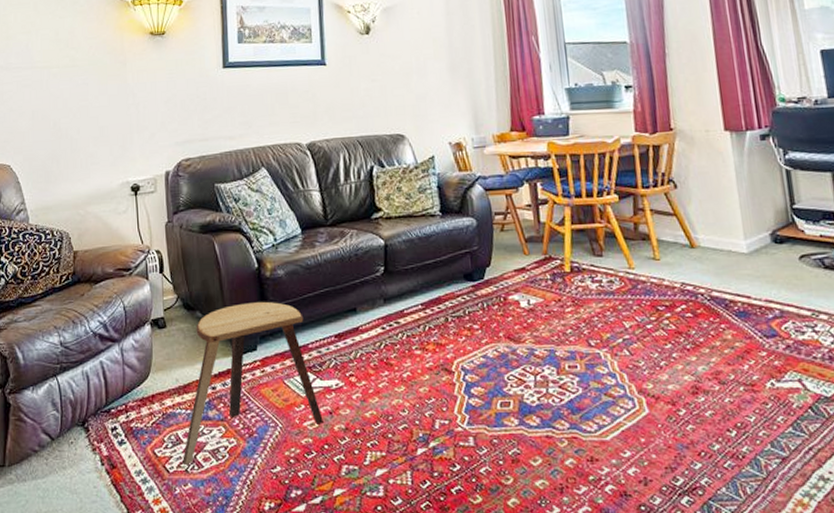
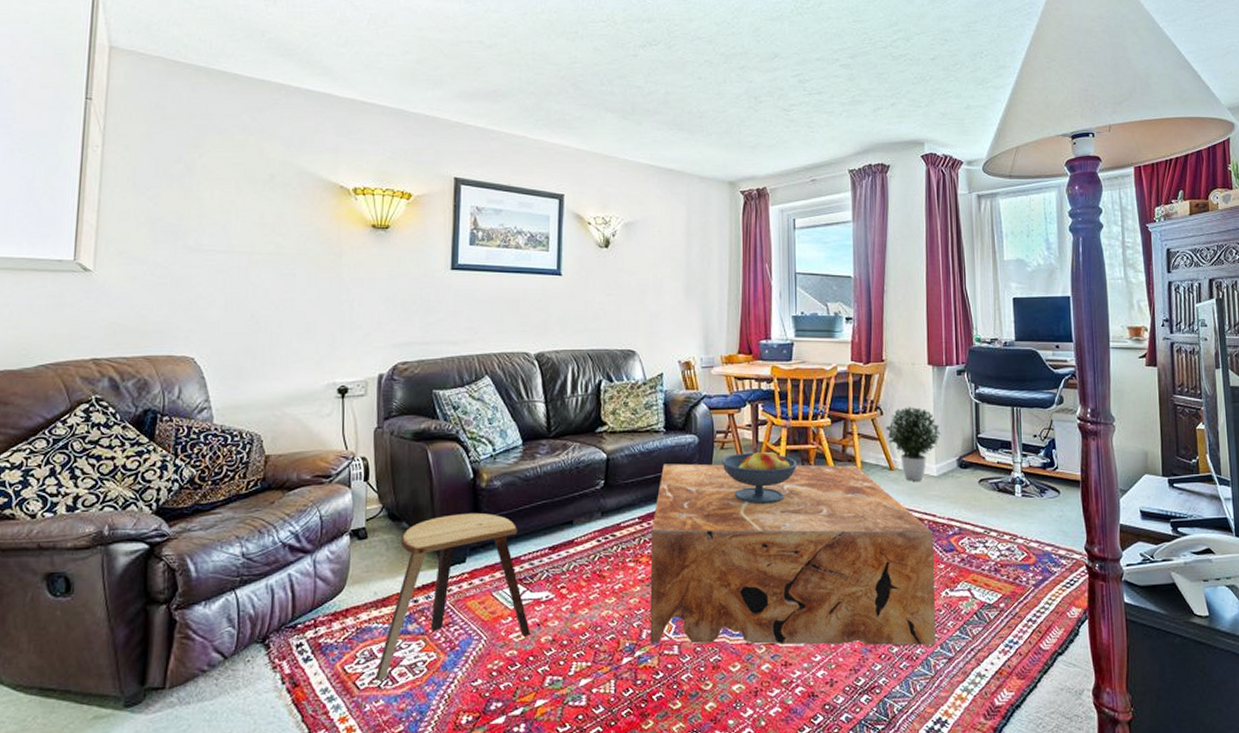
coffee table: none [435,243,765,443] -> present [650,463,936,646]
fruit bowl: none [503,230,586,288] -> present [722,450,798,504]
potted plant: none [681,177,748,260] -> present [885,406,941,481]

